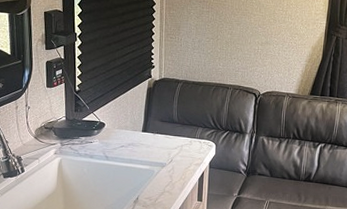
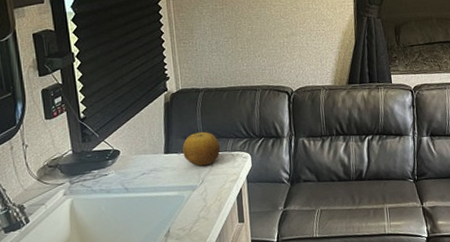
fruit: none [158,117,191,148] -> present [182,131,221,166]

